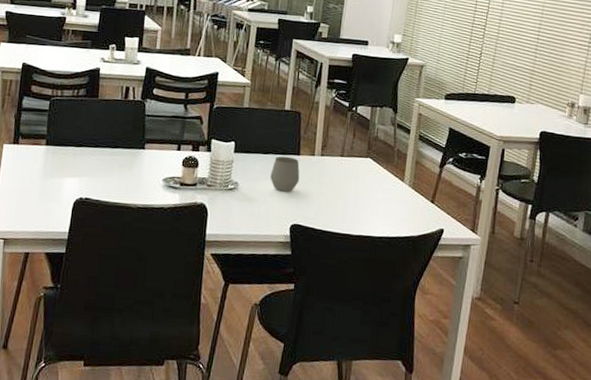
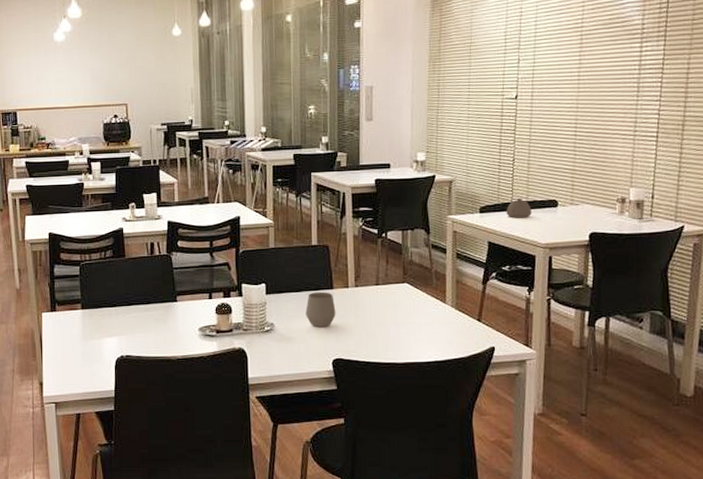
sugar bowl: none [468,91,492,110] -> present [506,198,532,218]

